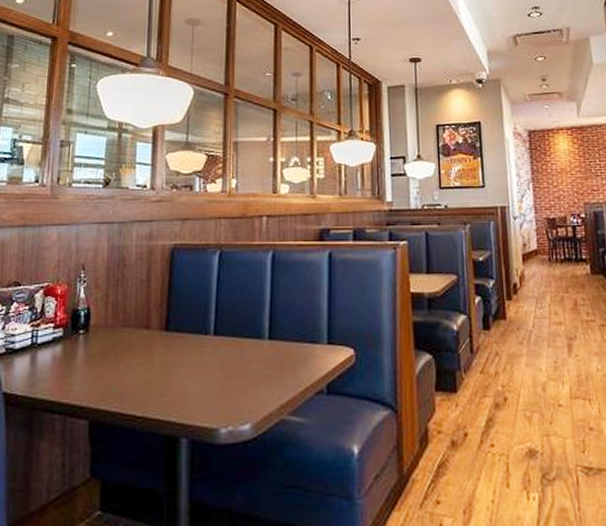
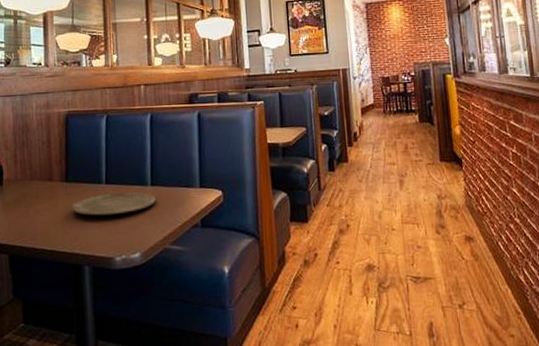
plate: none [171,346,273,375] -> present [72,192,156,216]

